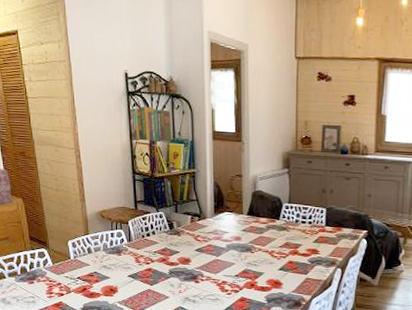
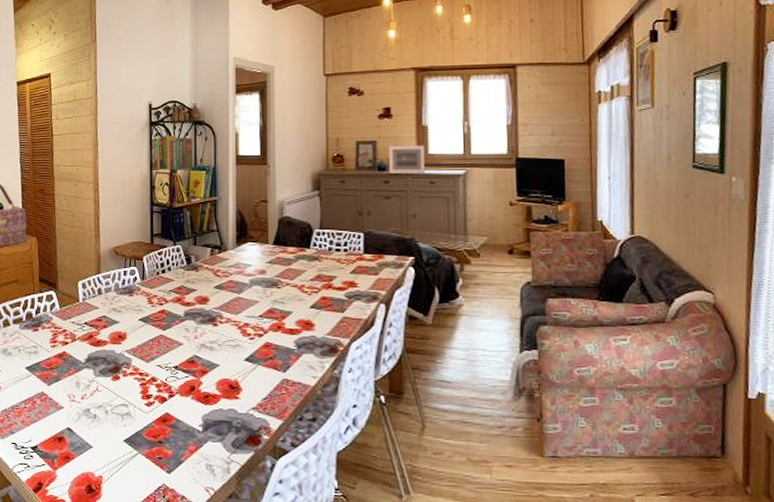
picture frame: none [350,131,383,160] -> present [389,145,425,175]

